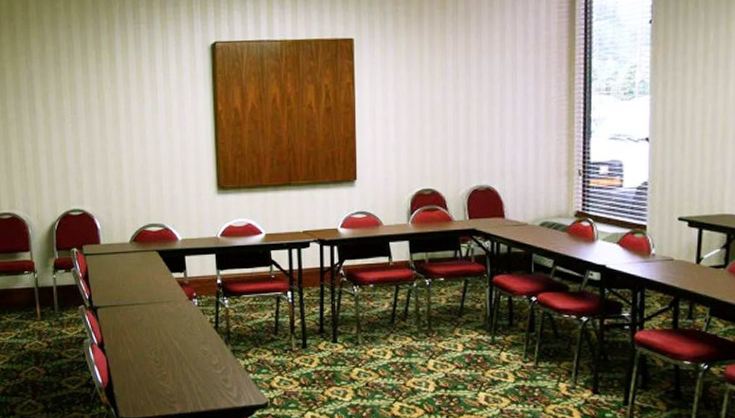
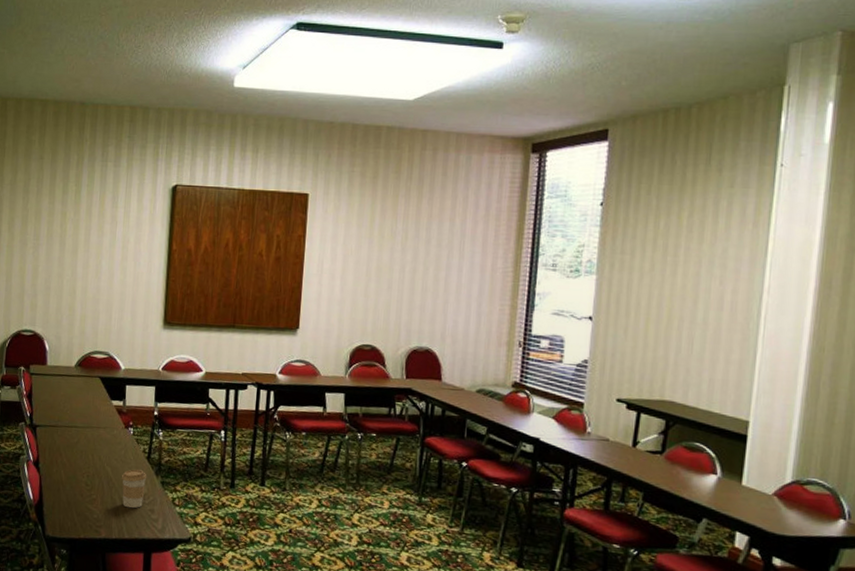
coffee cup: none [191,340,217,380] -> present [122,469,147,509]

